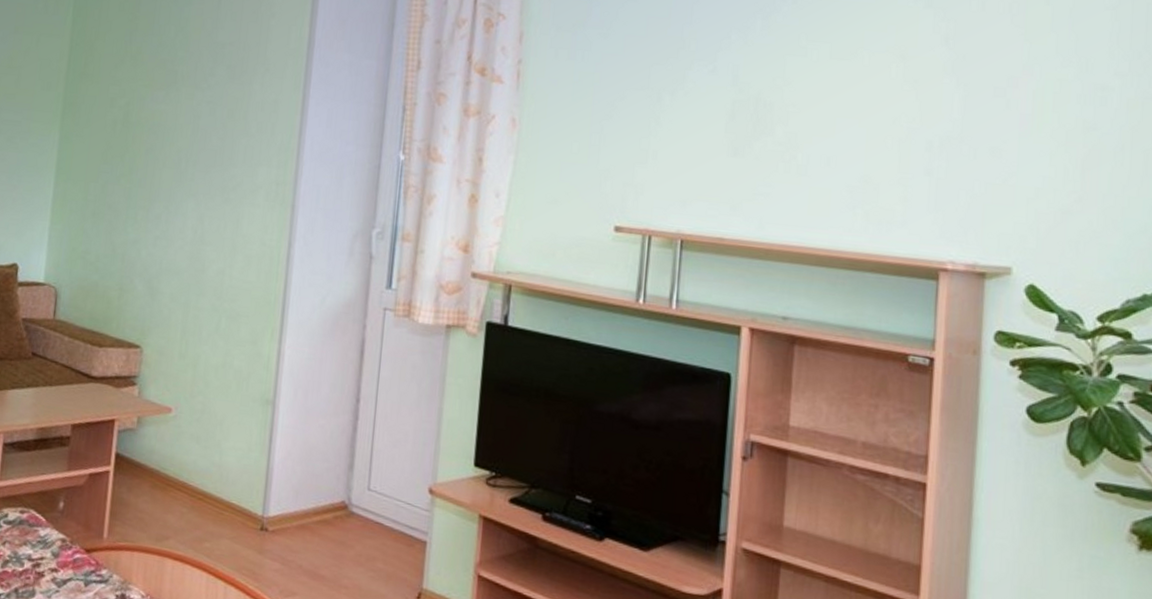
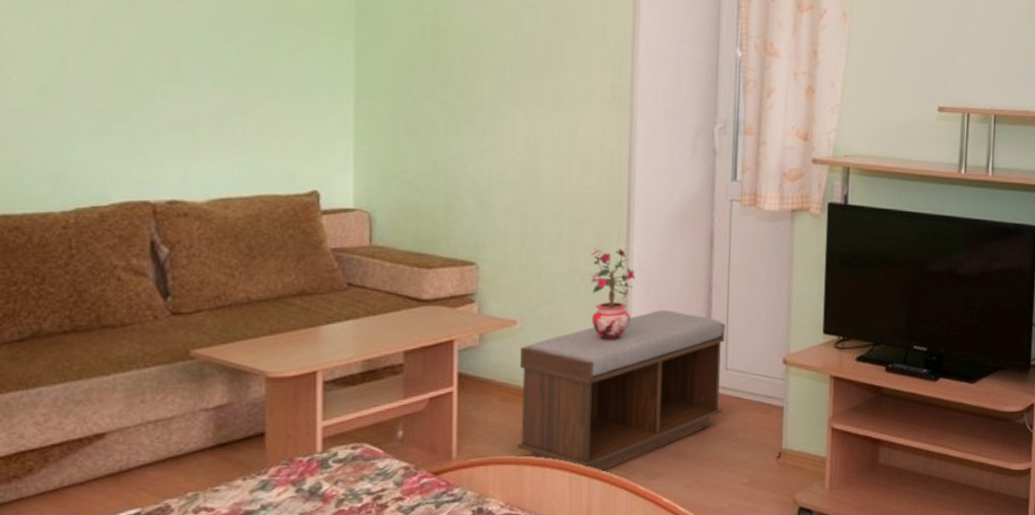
bench: none [162,416,371,579] -> present [518,309,725,472]
potted plant: none [239,343,286,442] -> present [591,248,636,340]

